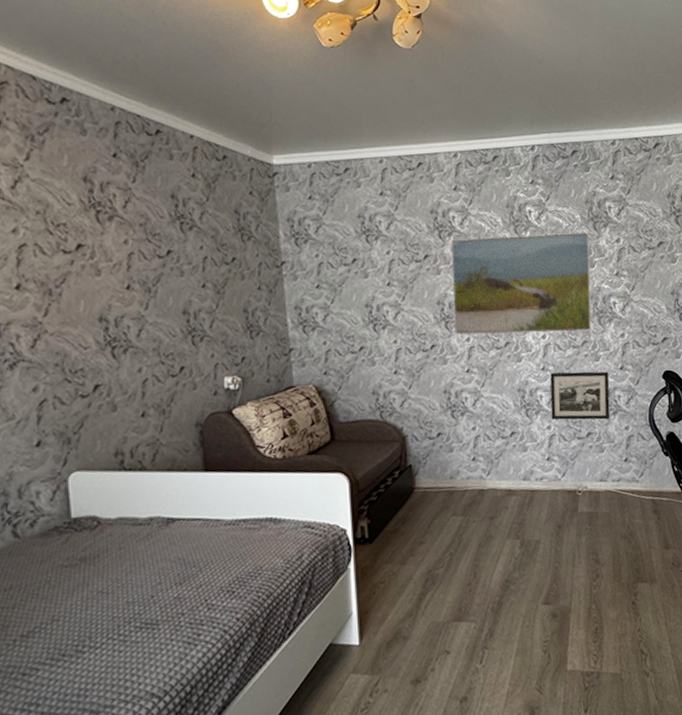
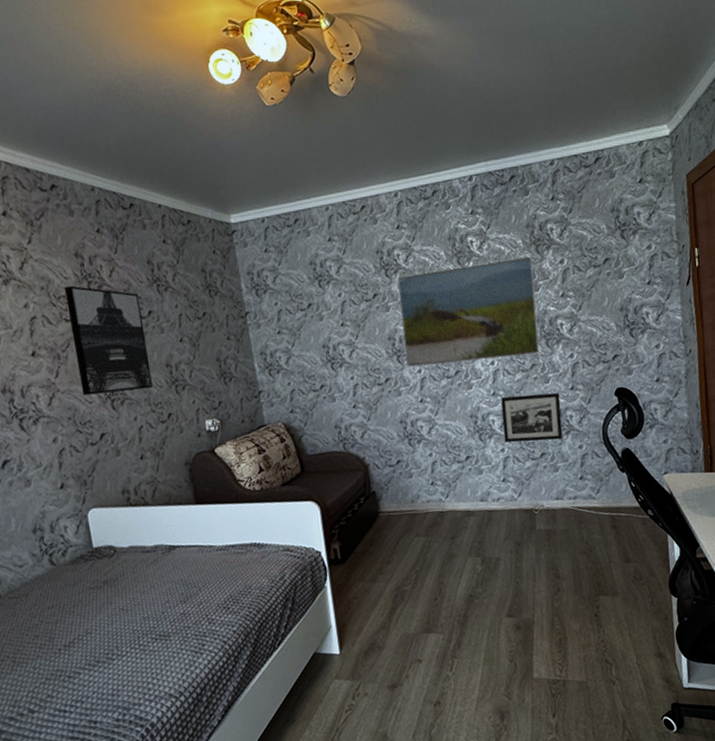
wall art: none [65,213,164,340] -> present [64,285,153,396]

